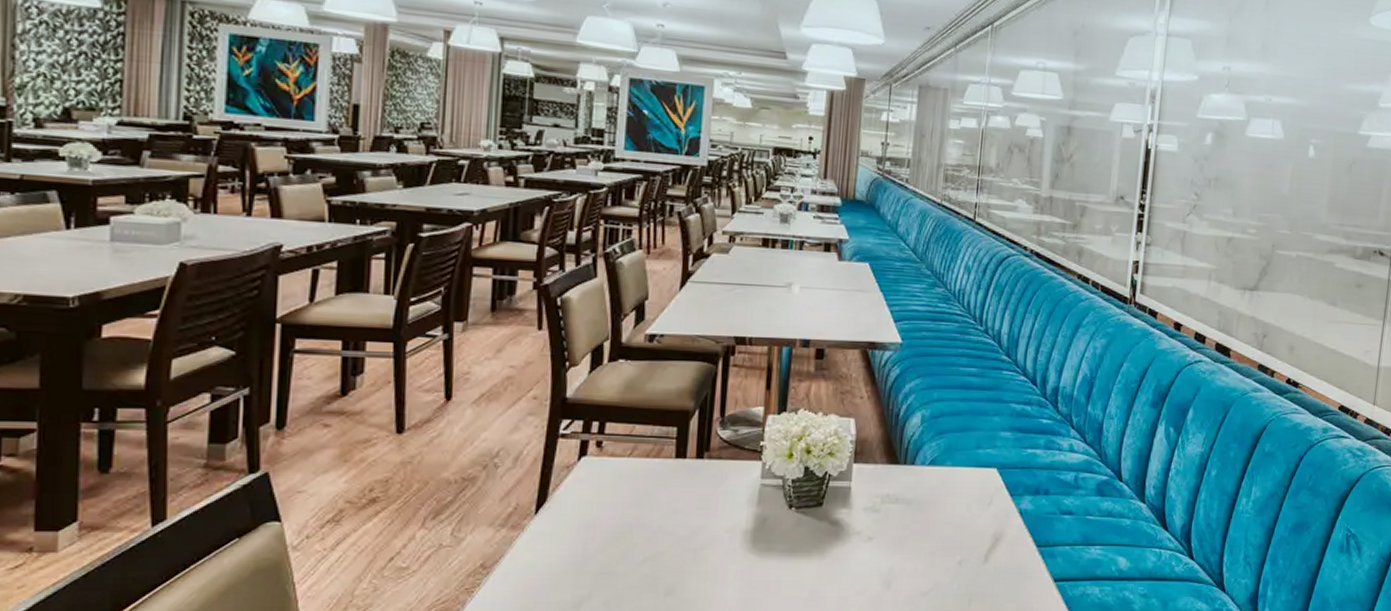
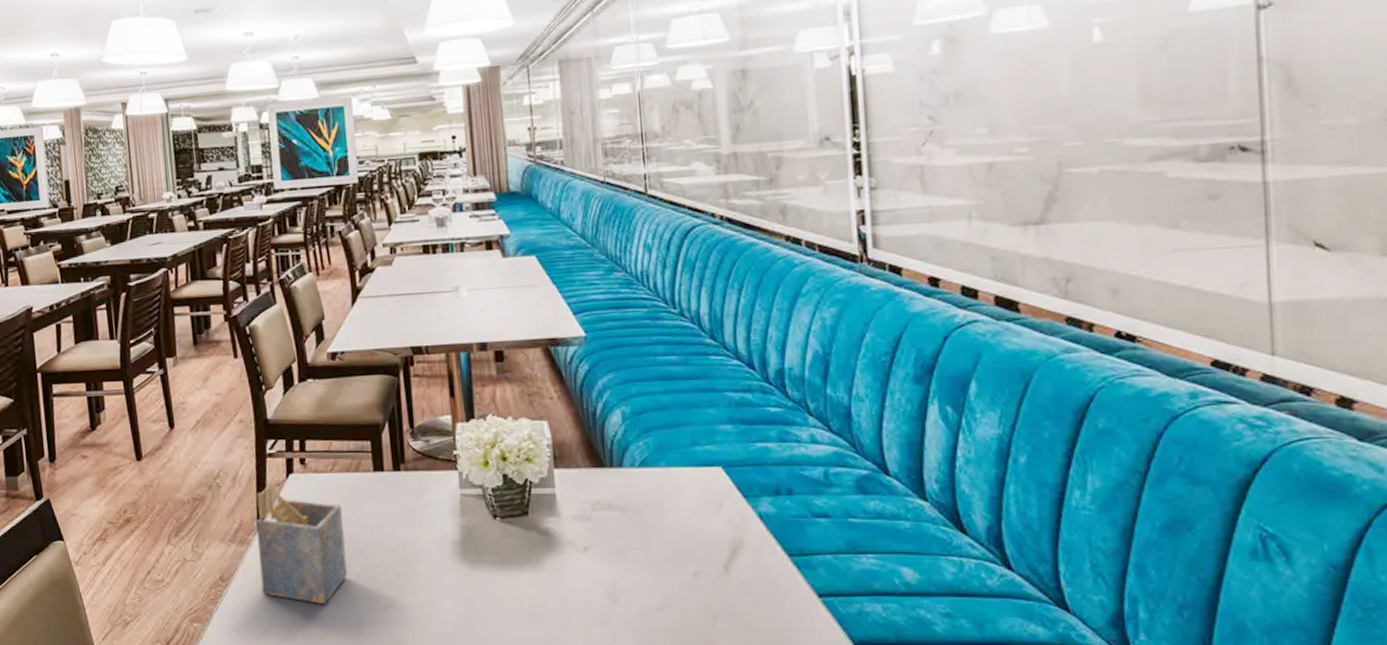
napkin holder: none [529,466,635,593] -> present [256,484,348,605]

